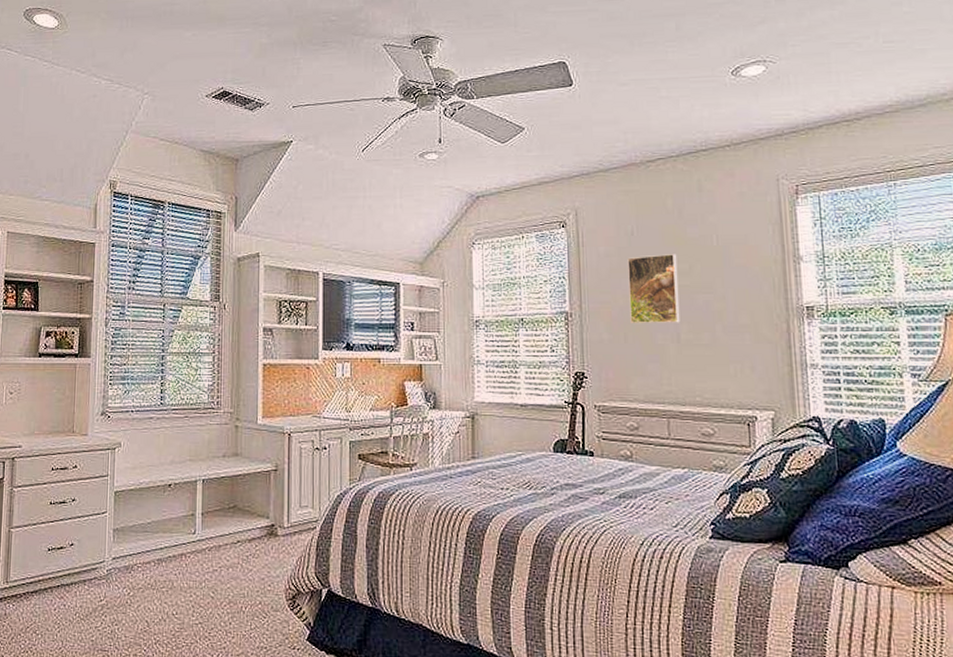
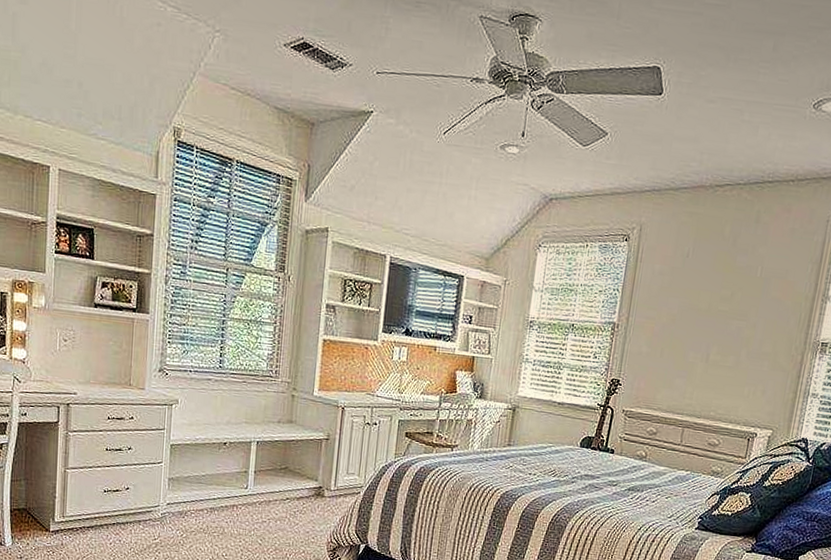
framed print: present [627,254,680,324] -> none [669,278,723,345]

